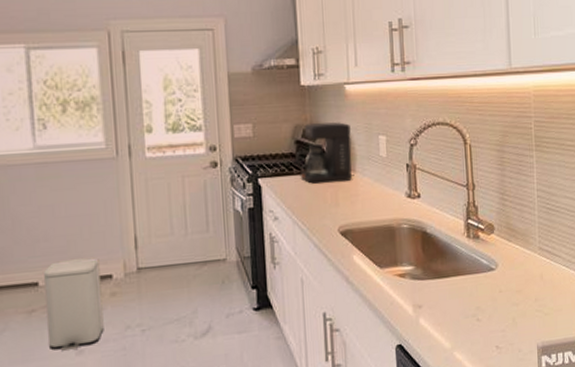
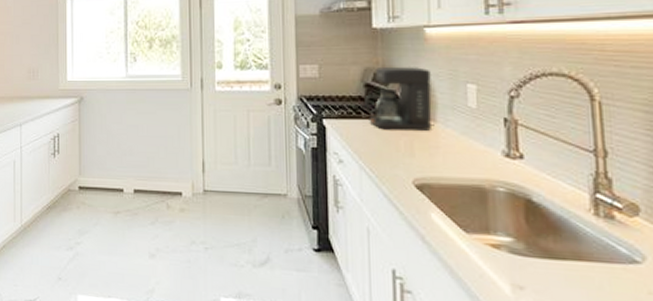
pedal bin: present [42,257,104,351] -> none [127,173,173,253]

